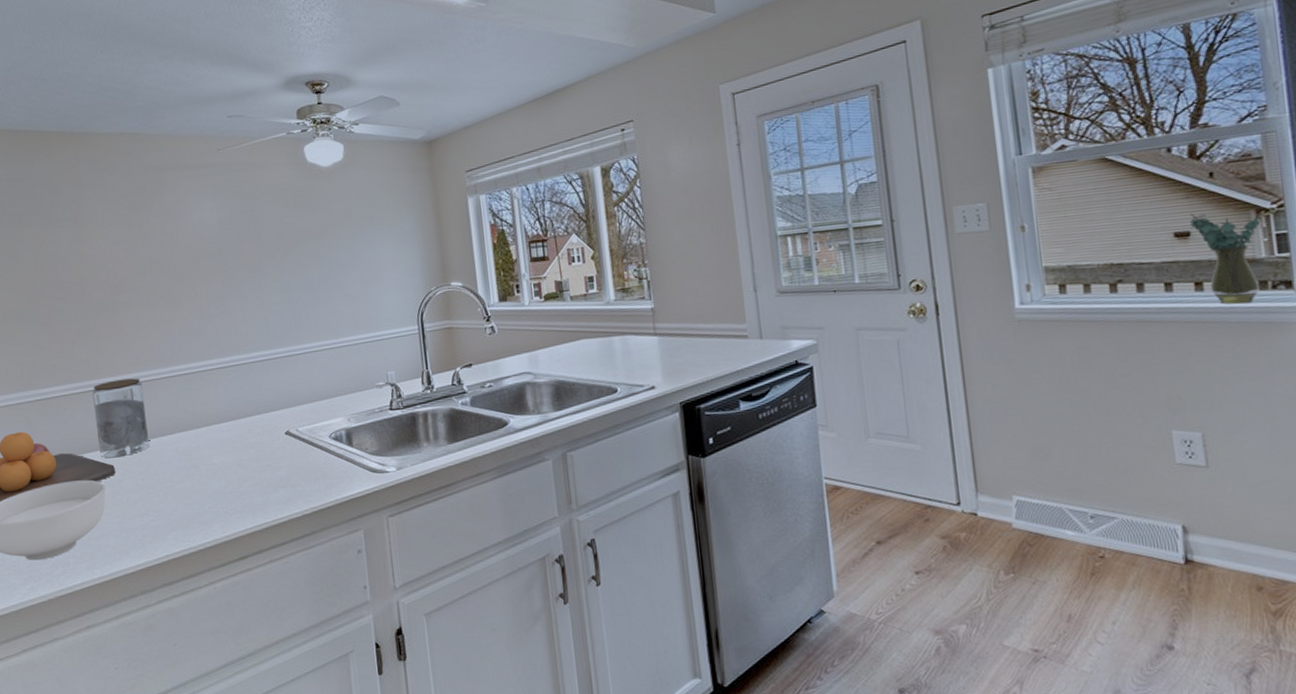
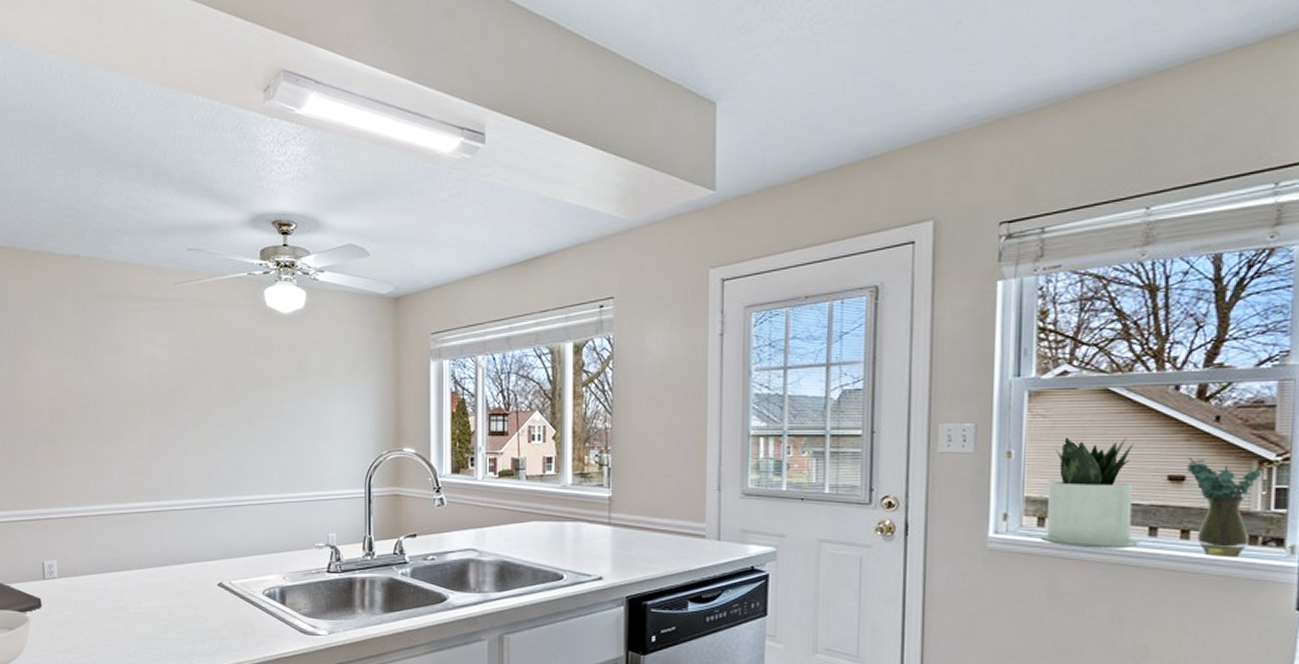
jar: present [92,378,150,458] -> none [24,512,79,591]
planter: none [1062,200,1159,310] -> present [1039,436,1141,549]

